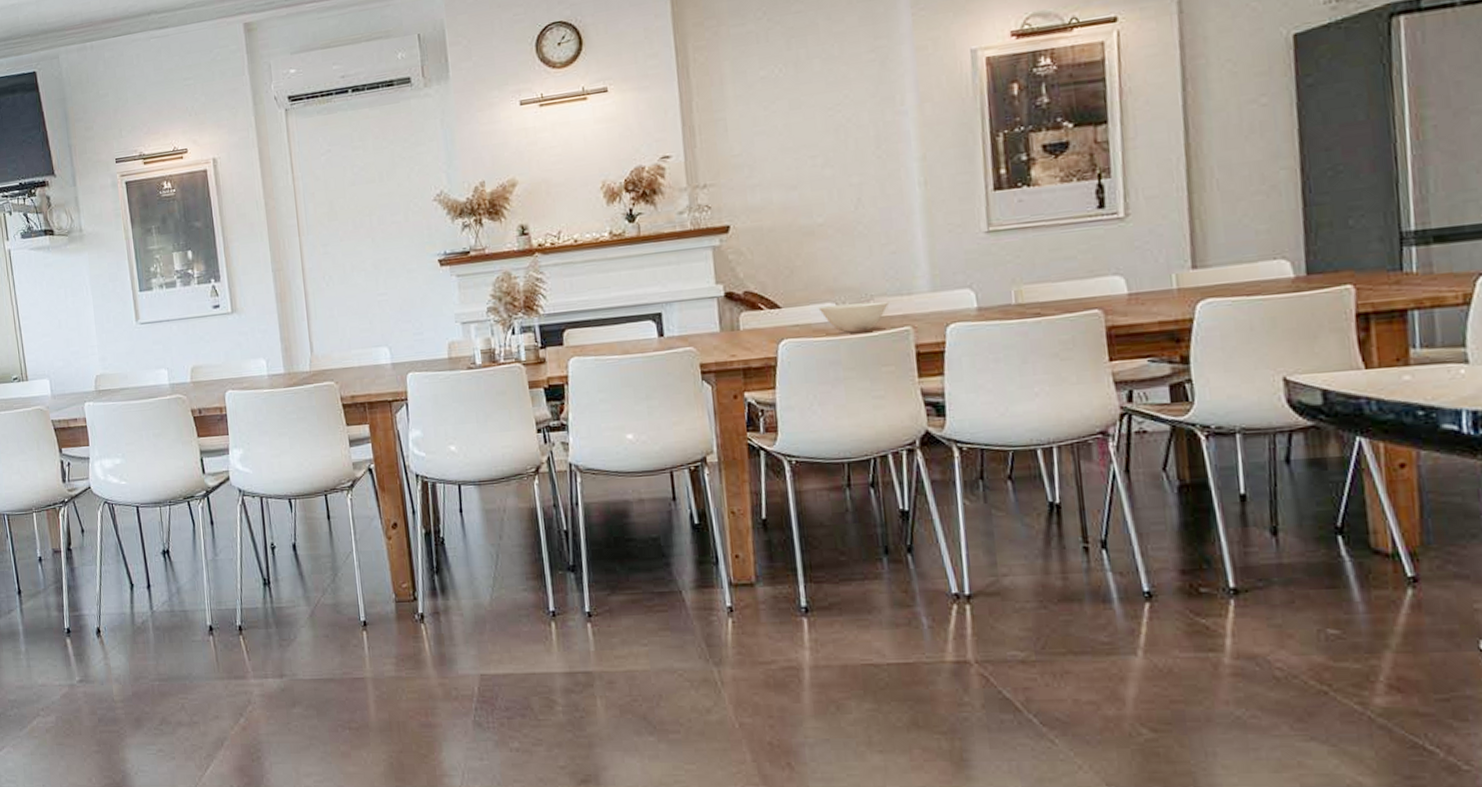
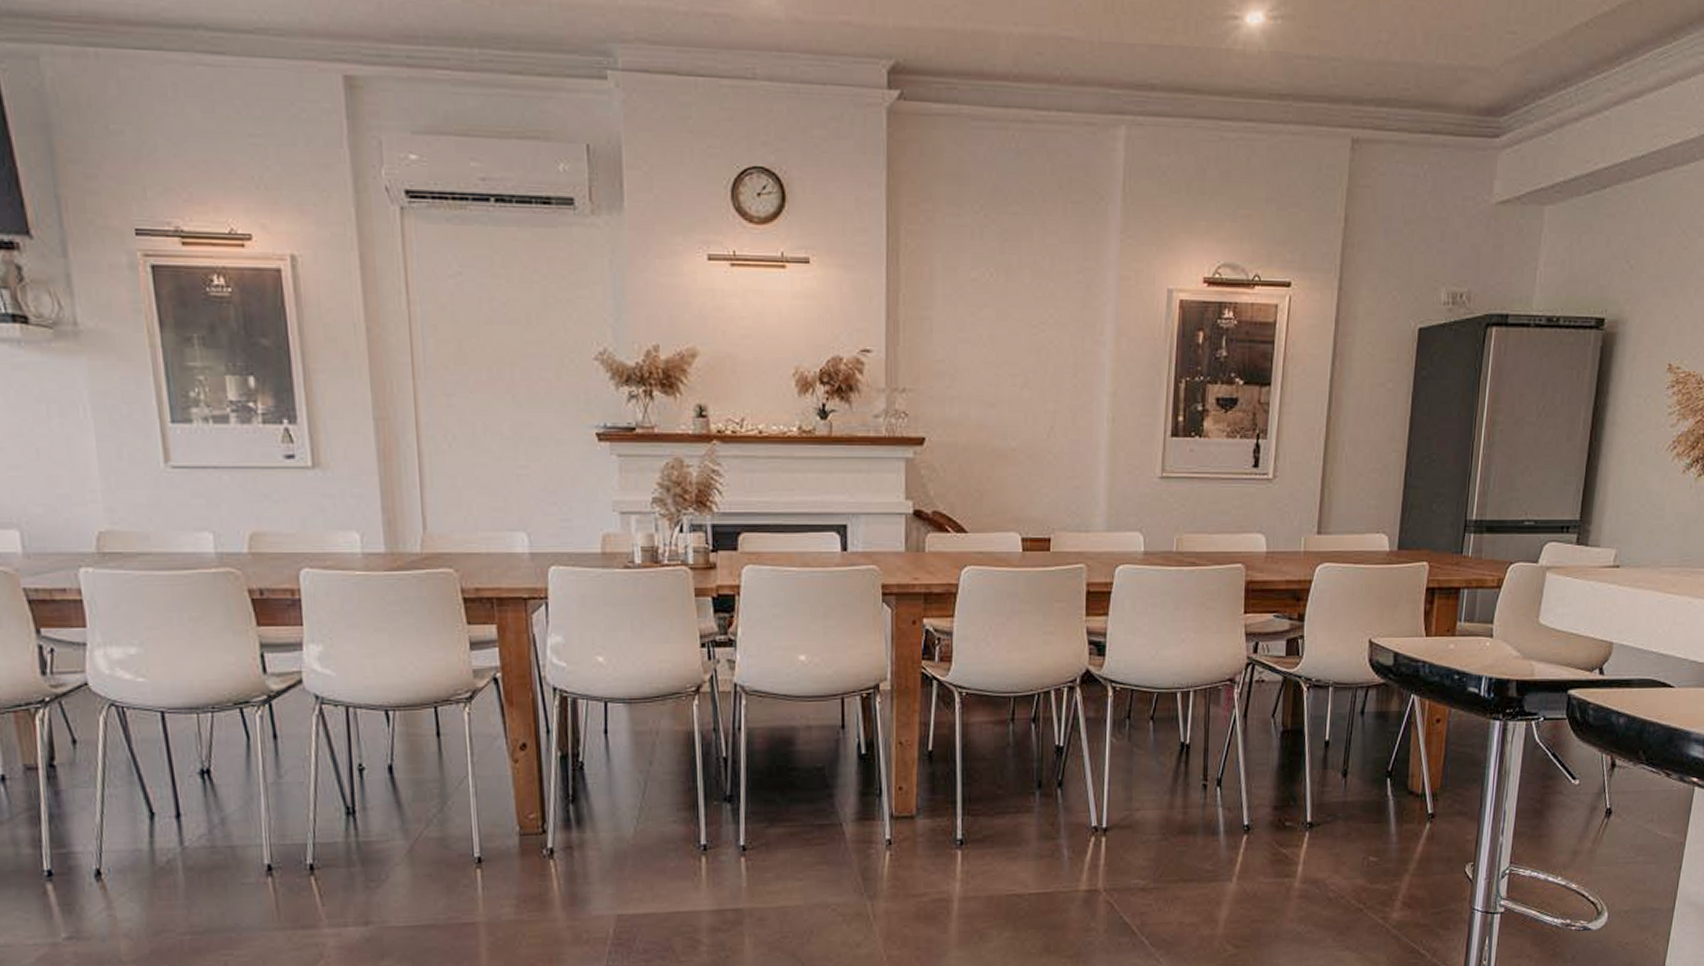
bowl: present [818,300,890,333] -> none [1002,534,1069,565]

